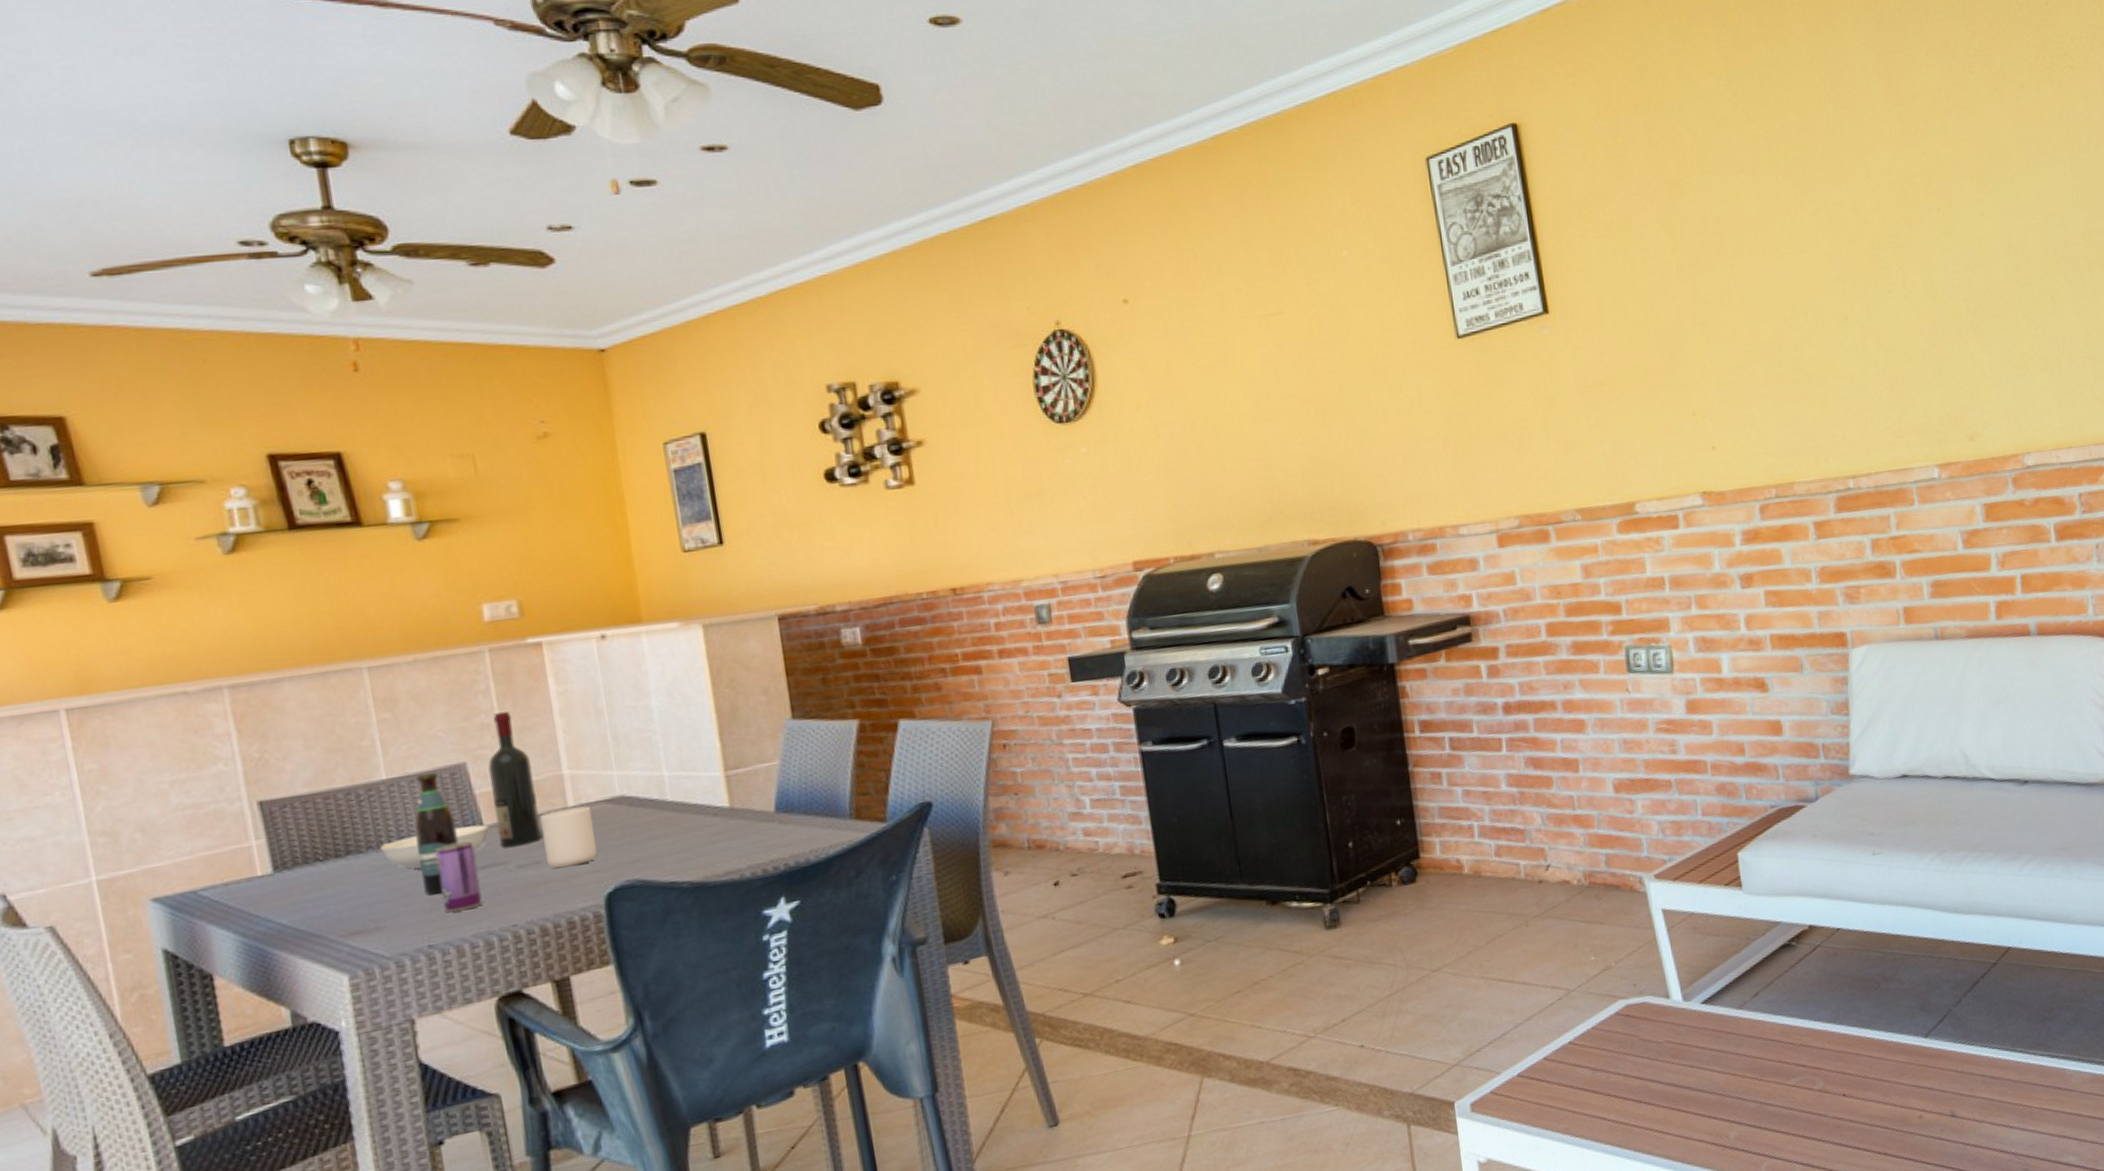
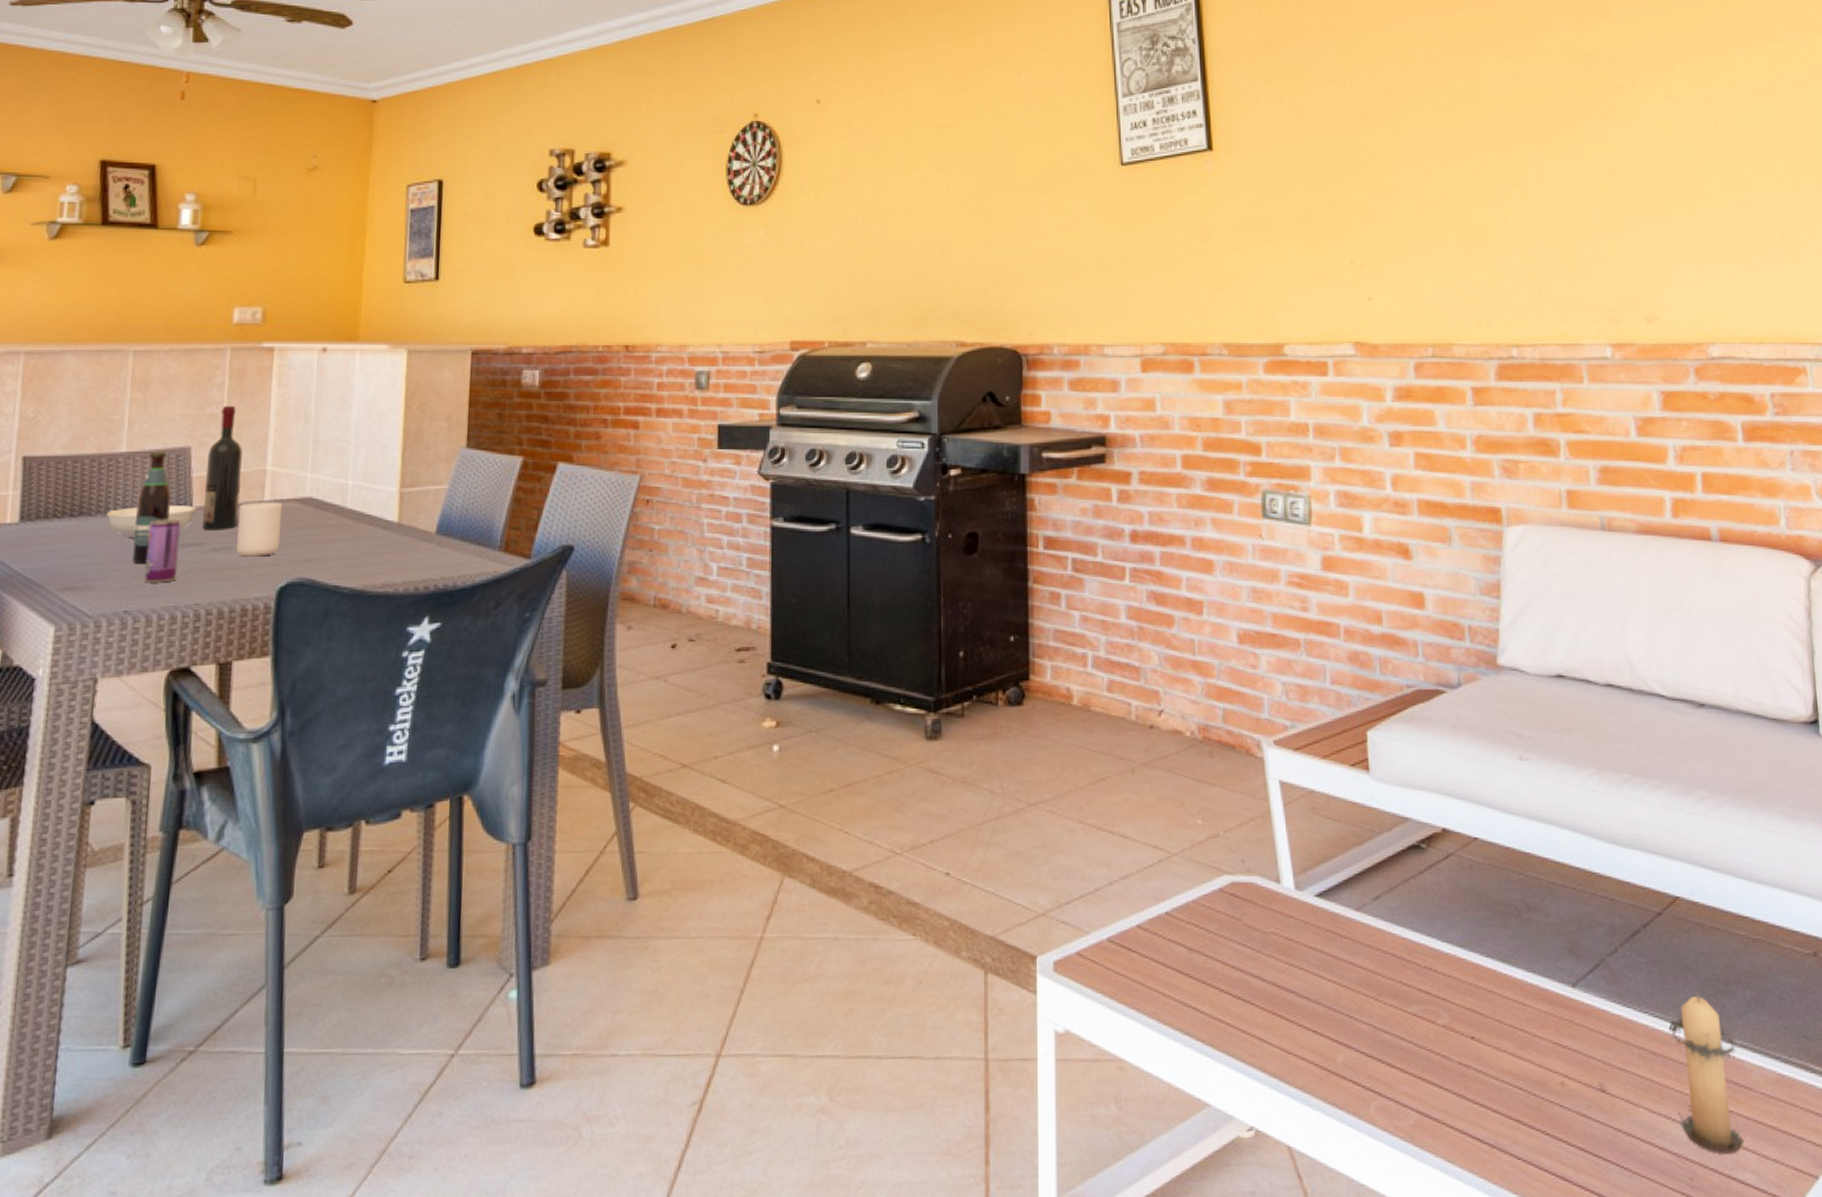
candle: none [2004,1018,2067,1146] -> present [1668,988,1745,1154]

